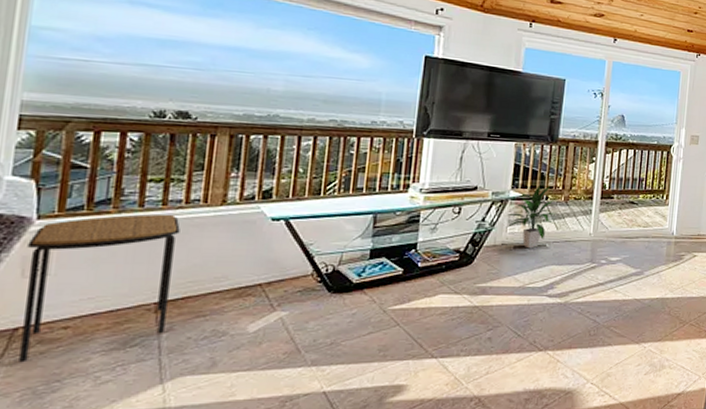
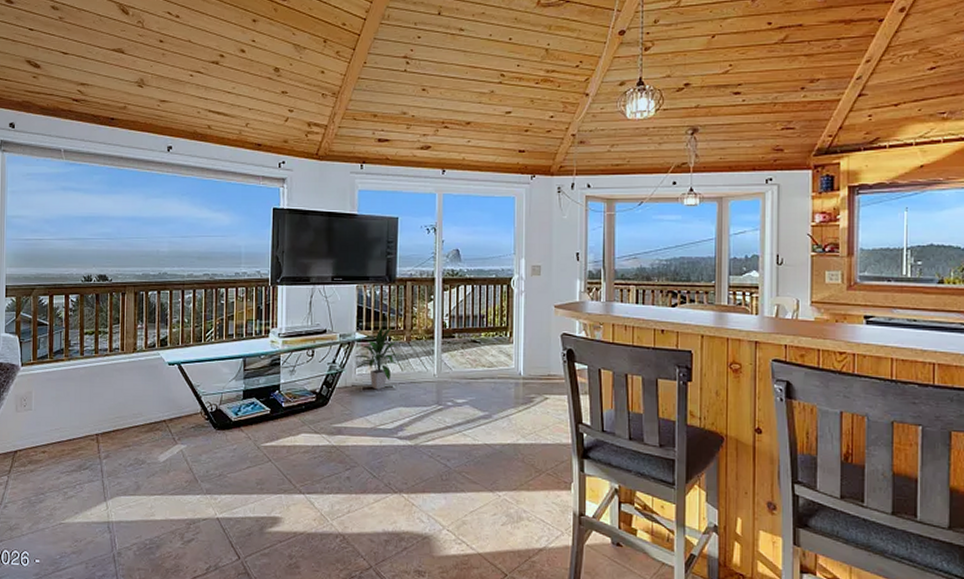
side table: present [19,214,180,363] -> none [18,360,108,478]

